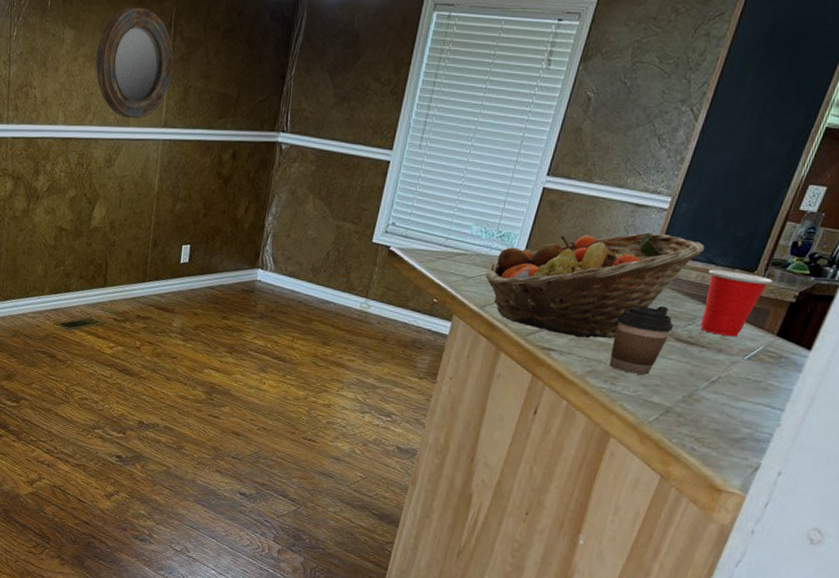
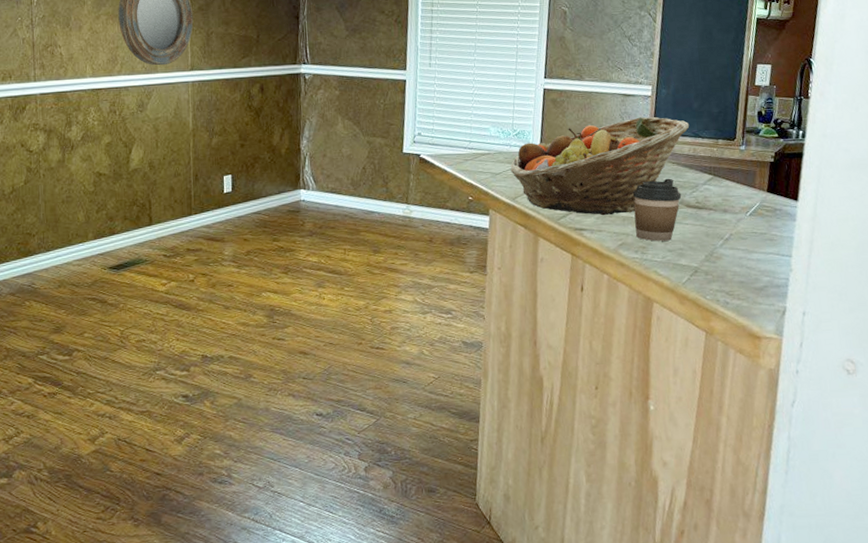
cup: present [700,270,773,337] -> none [697,141,751,198]

